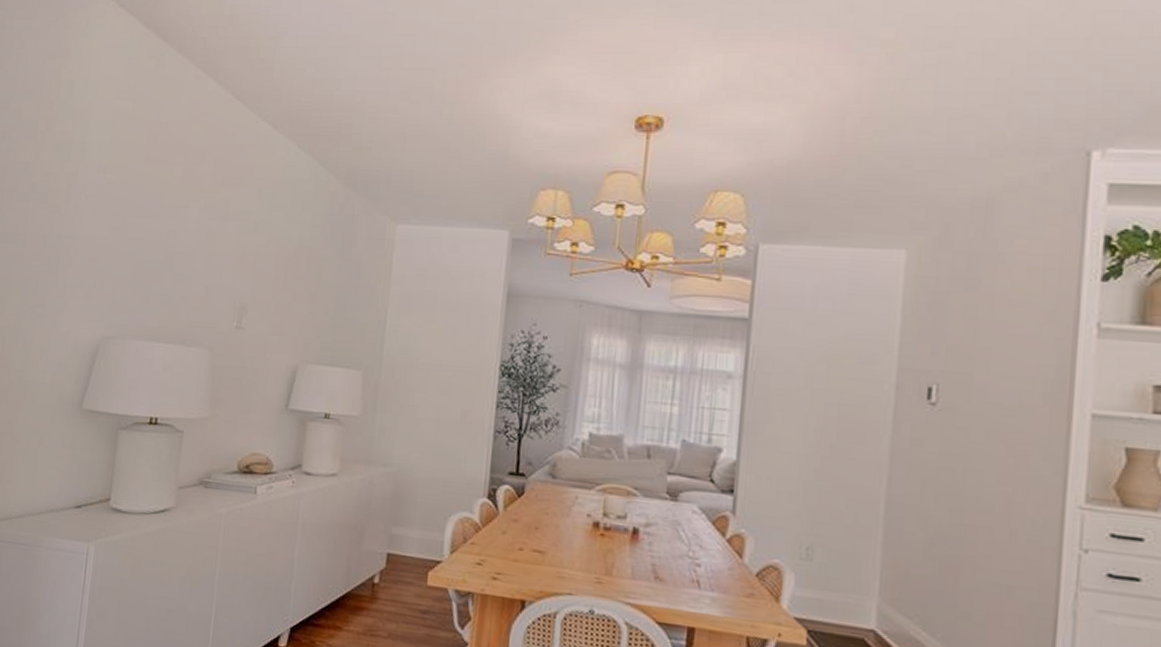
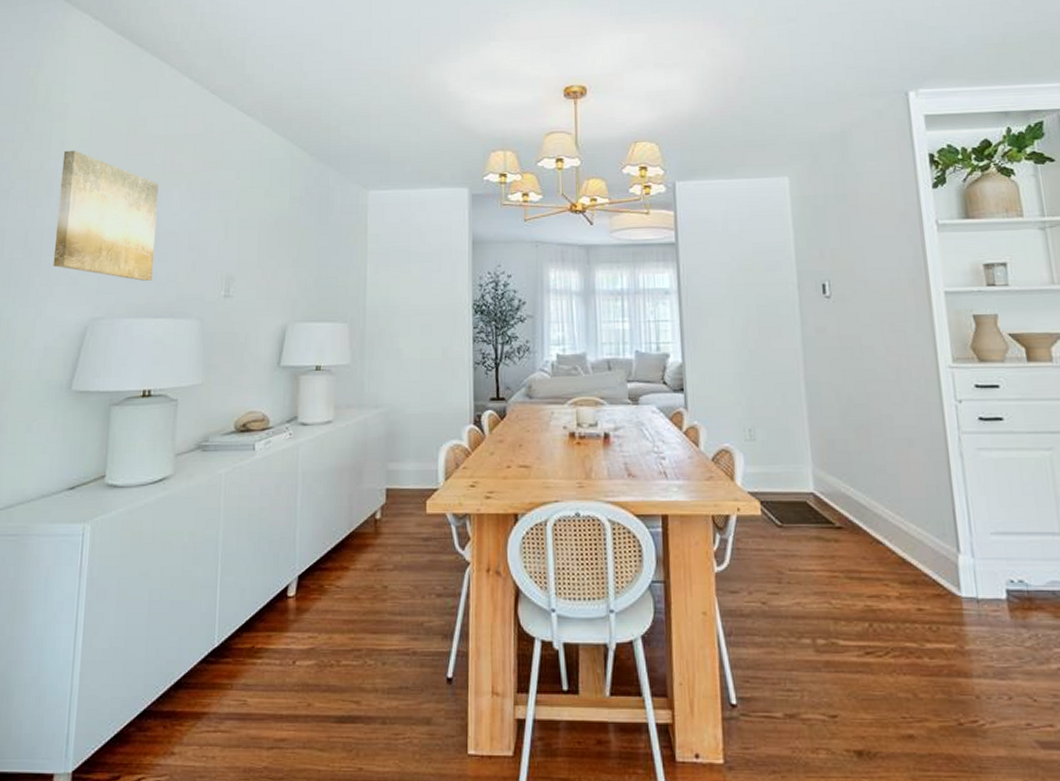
wall art: none [69,154,177,303] -> present [53,150,159,281]

